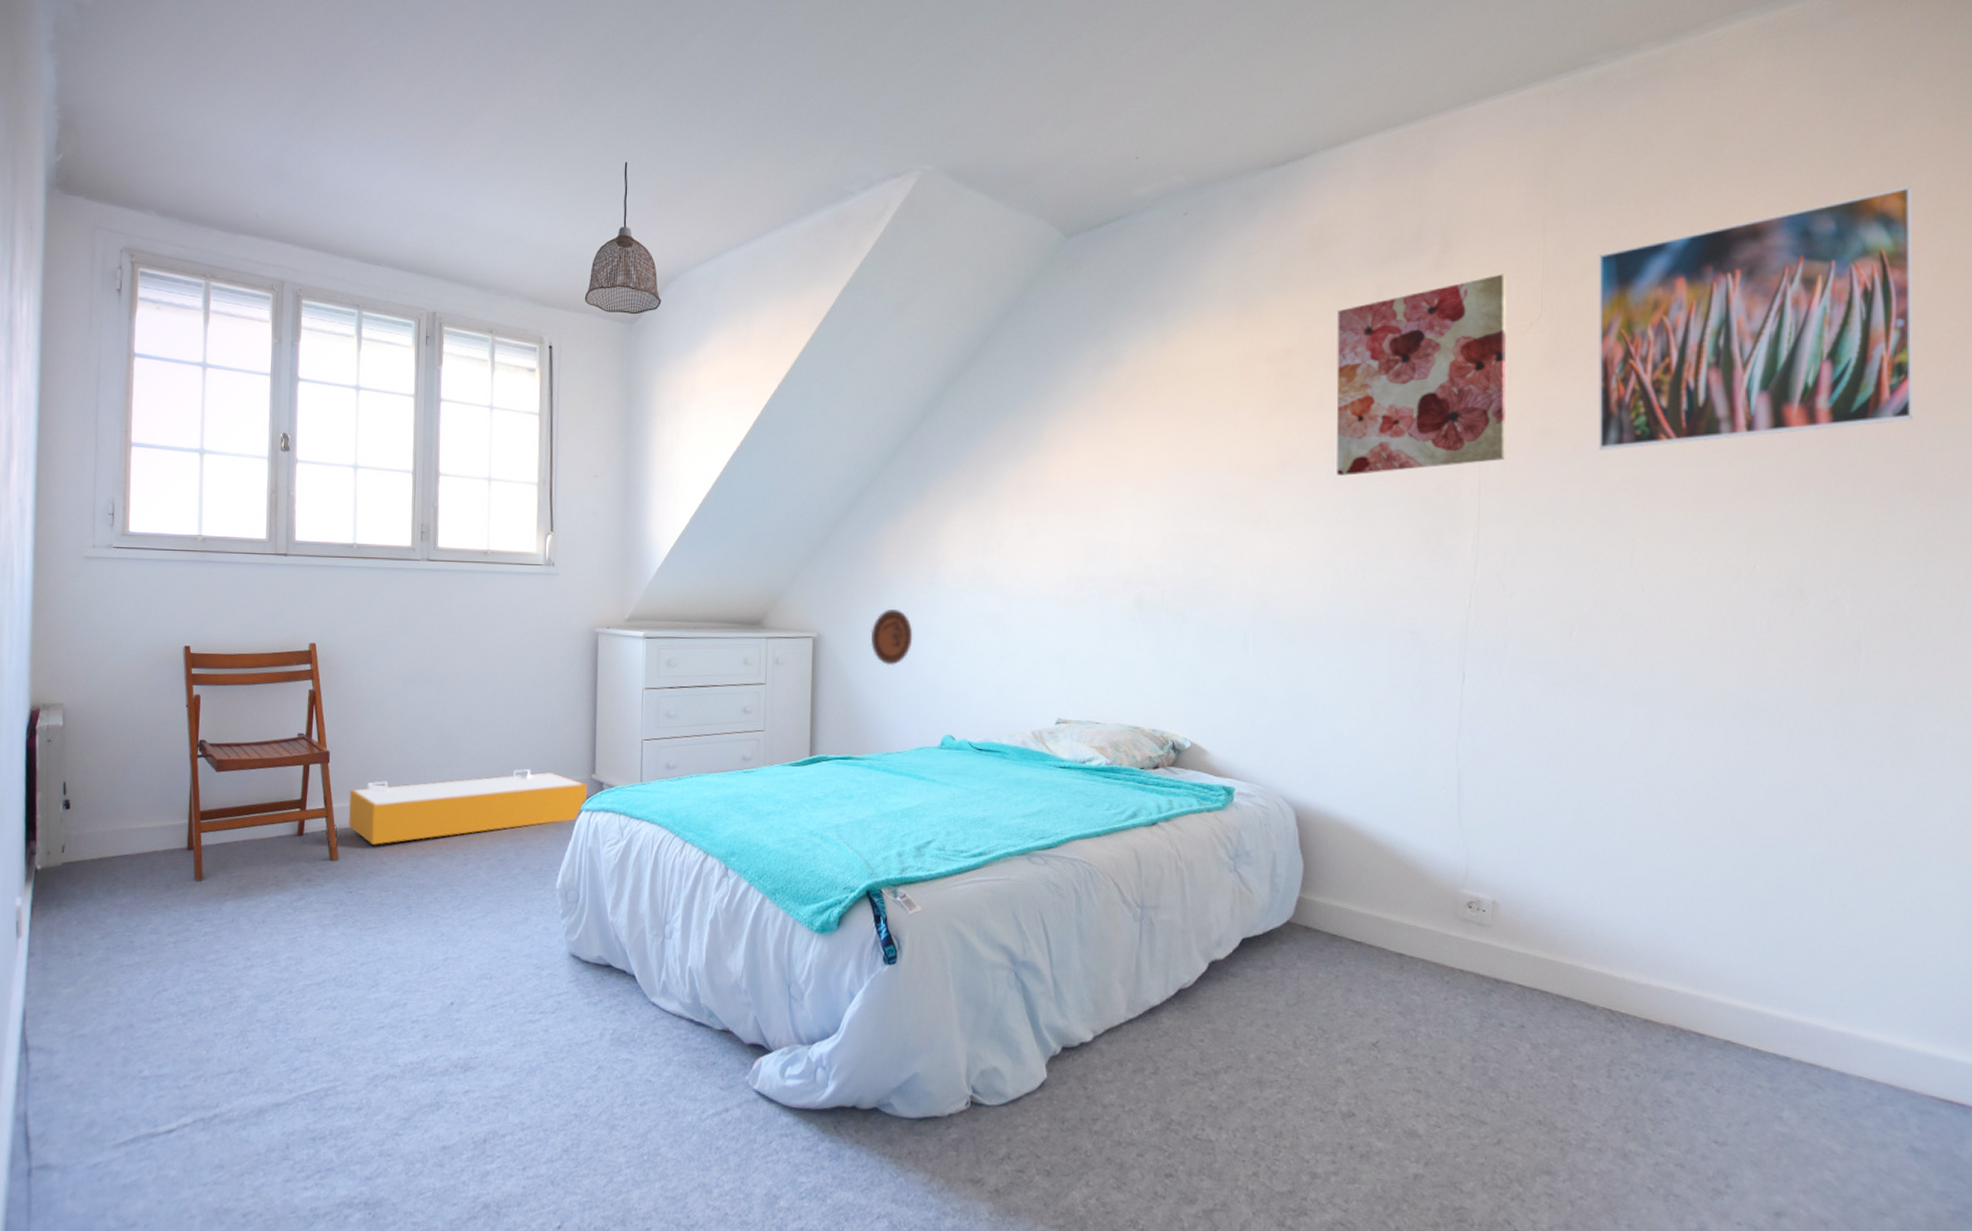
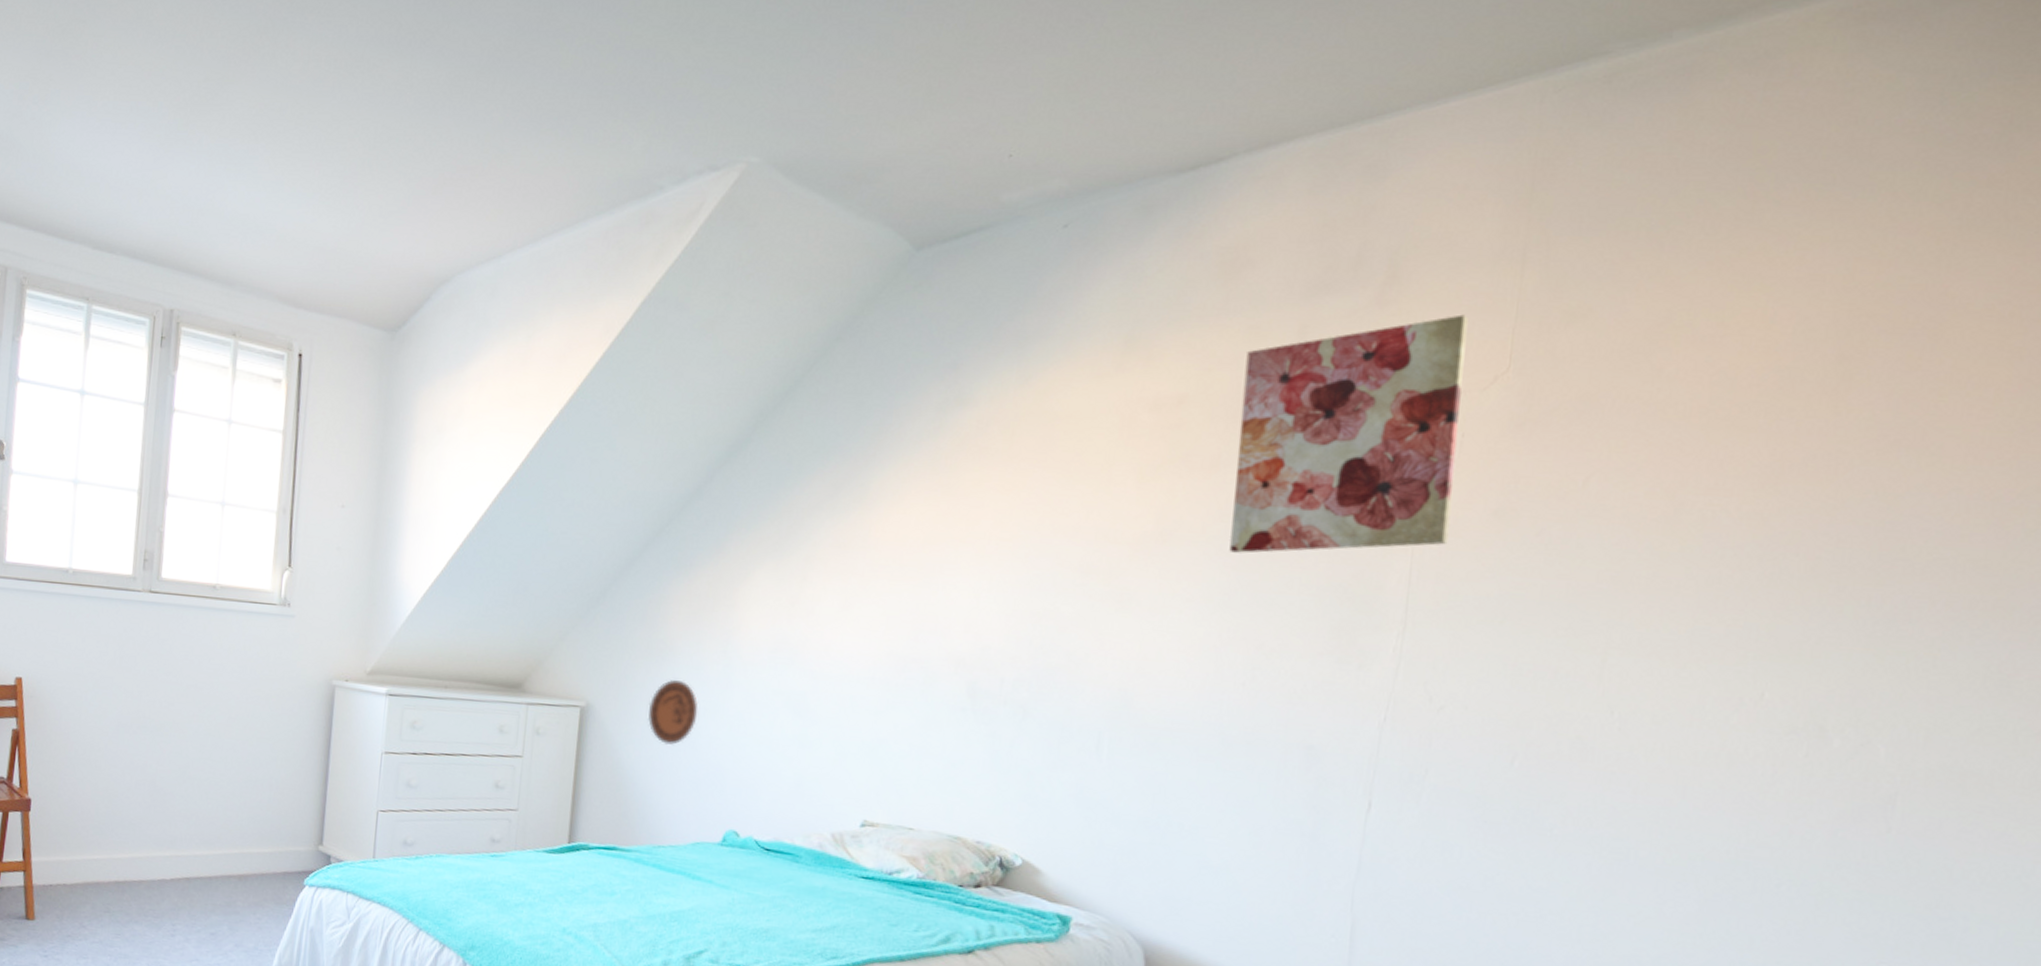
storage bin: present [348,769,588,845] -> none [48,834,313,906]
pendant lamp: present [584,162,662,315] -> none [341,142,430,322]
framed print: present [1597,186,1914,451] -> none [1569,223,2026,541]

